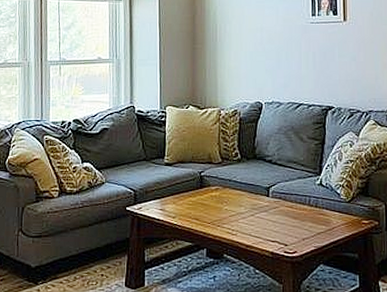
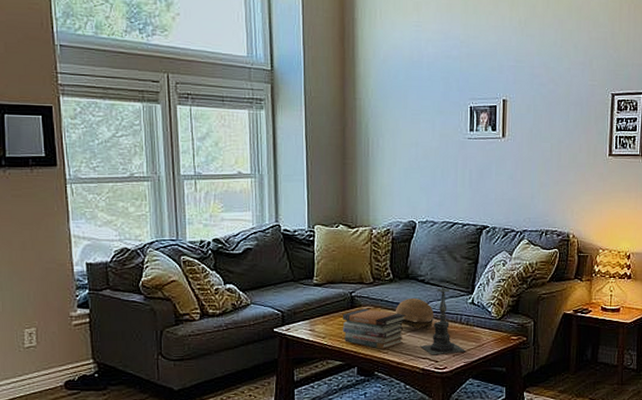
book stack: none [192,188,255,231] -> present [342,308,406,349]
decorative bowl: none [243,179,282,213] -> present [395,299,433,331]
candle holder: none [269,166,316,239] -> present [420,286,466,355]

